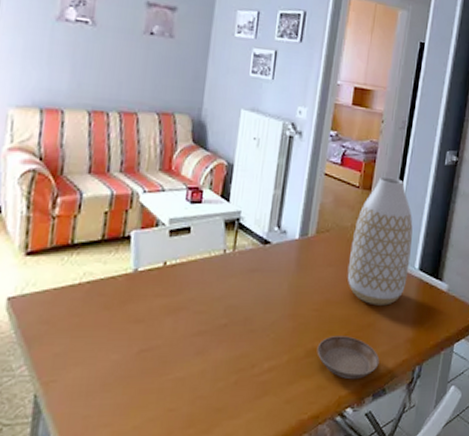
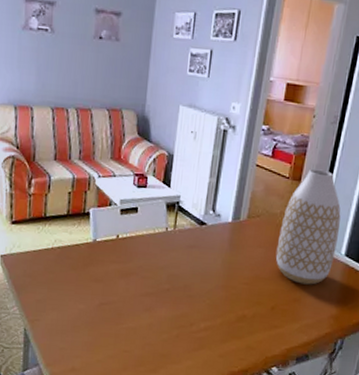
saucer: present [317,336,380,380] -> none [247,307,304,345]

